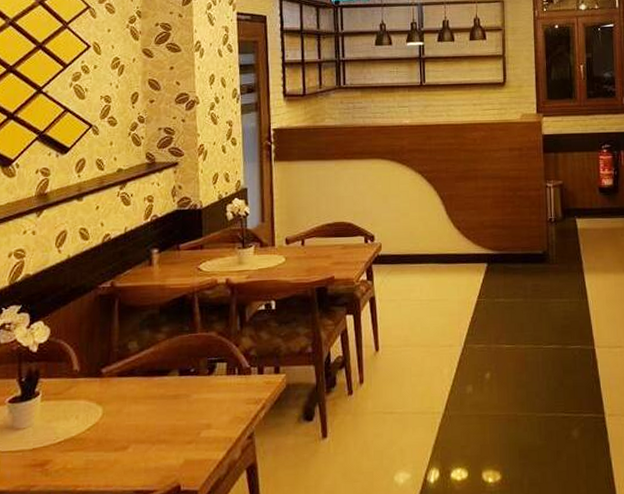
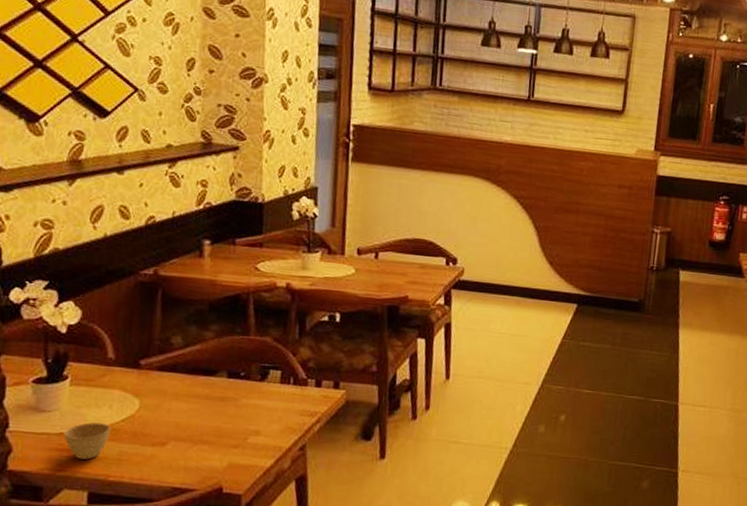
cup: none [36,434,78,472] -> present [63,422,111,460]

